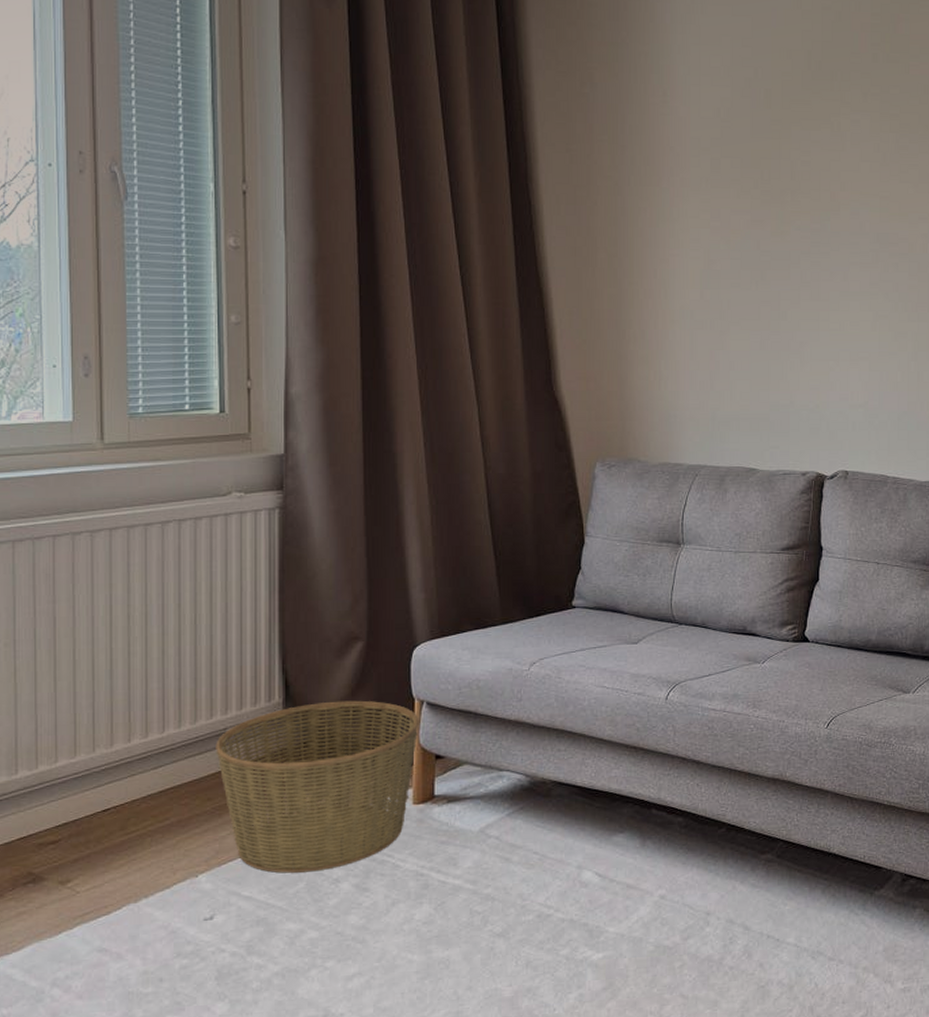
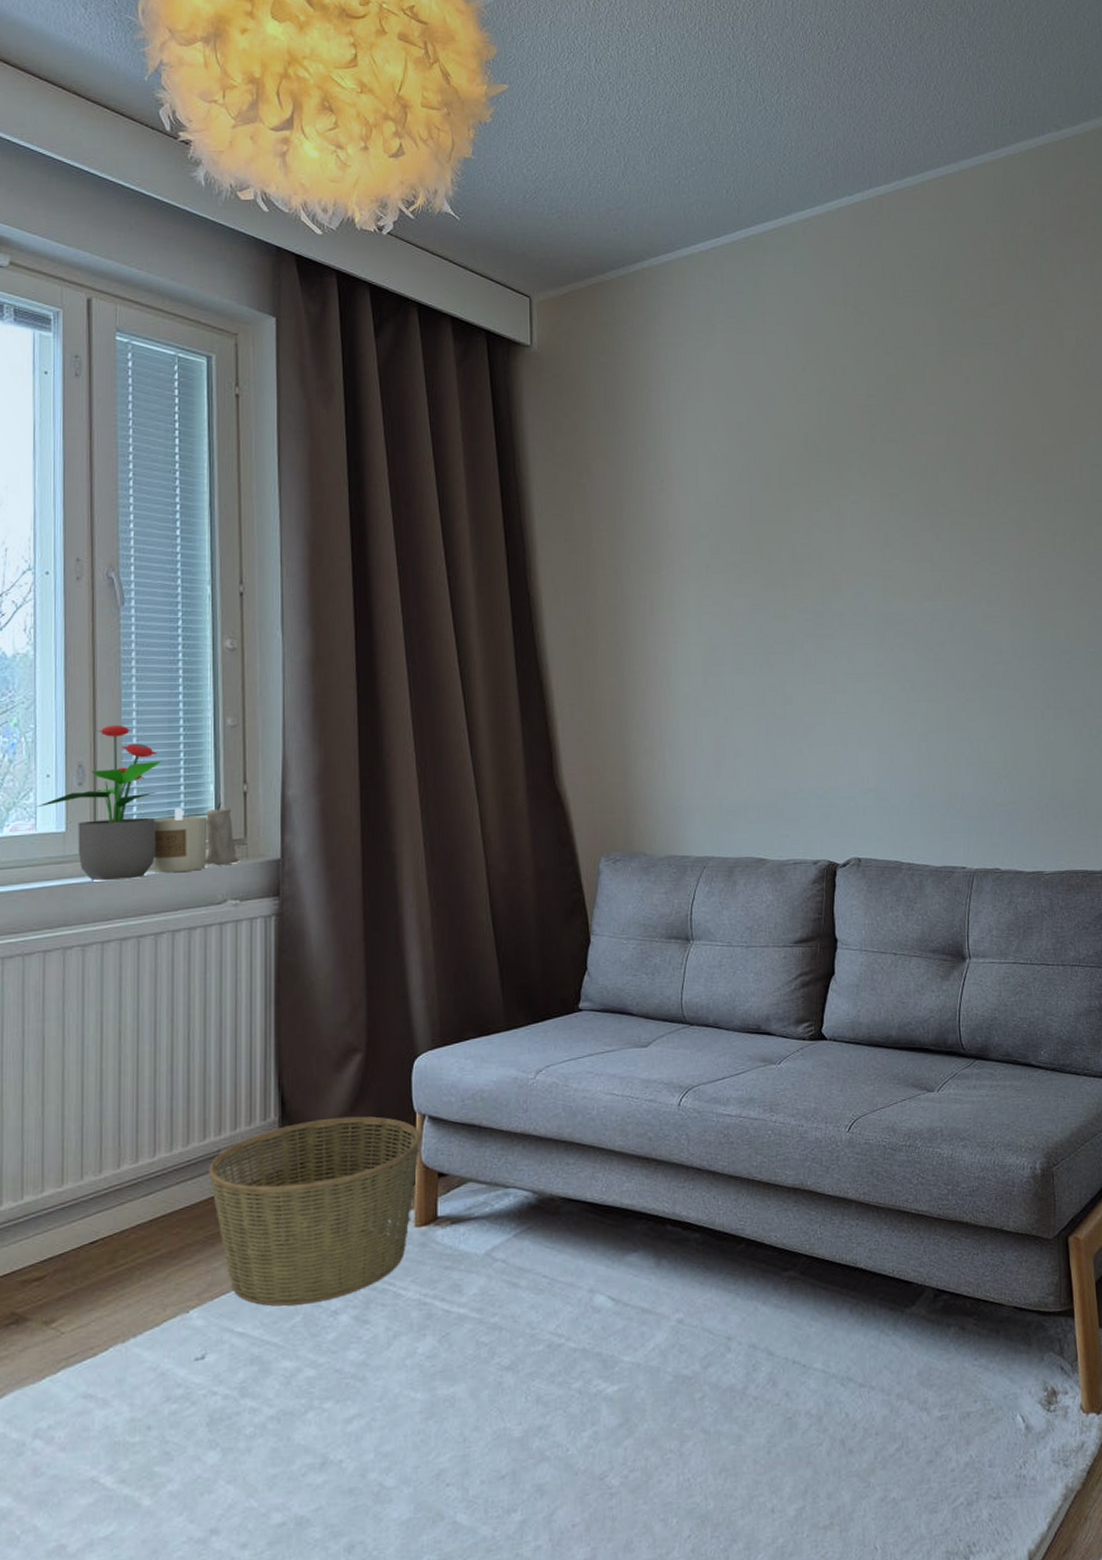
potted flower: none [44,318,168,470] -> present [37,724,163,881]
candle: none [158,402,212,465] -> present [152,808,207,874]
candle: none [209,398,243,459] -> present [204,802,239,866]

